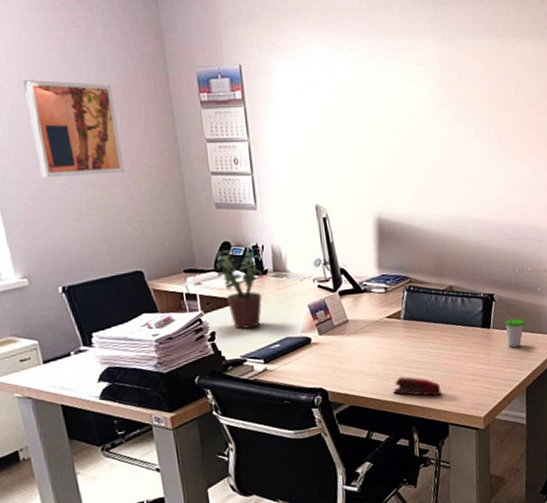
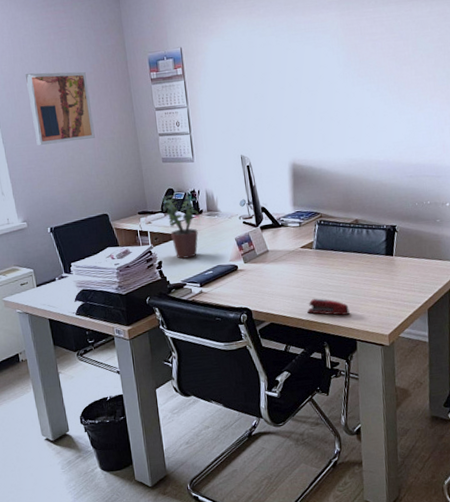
cup: present [504,312,525,348] -> none [406,241,426,273]

